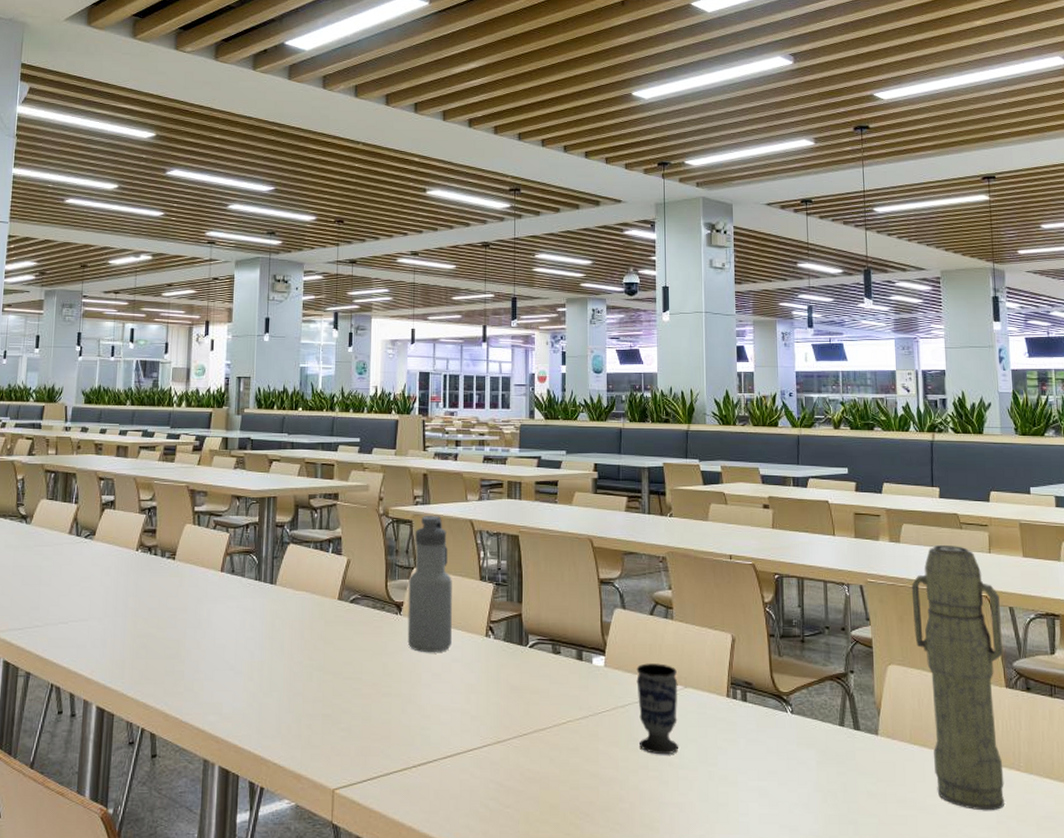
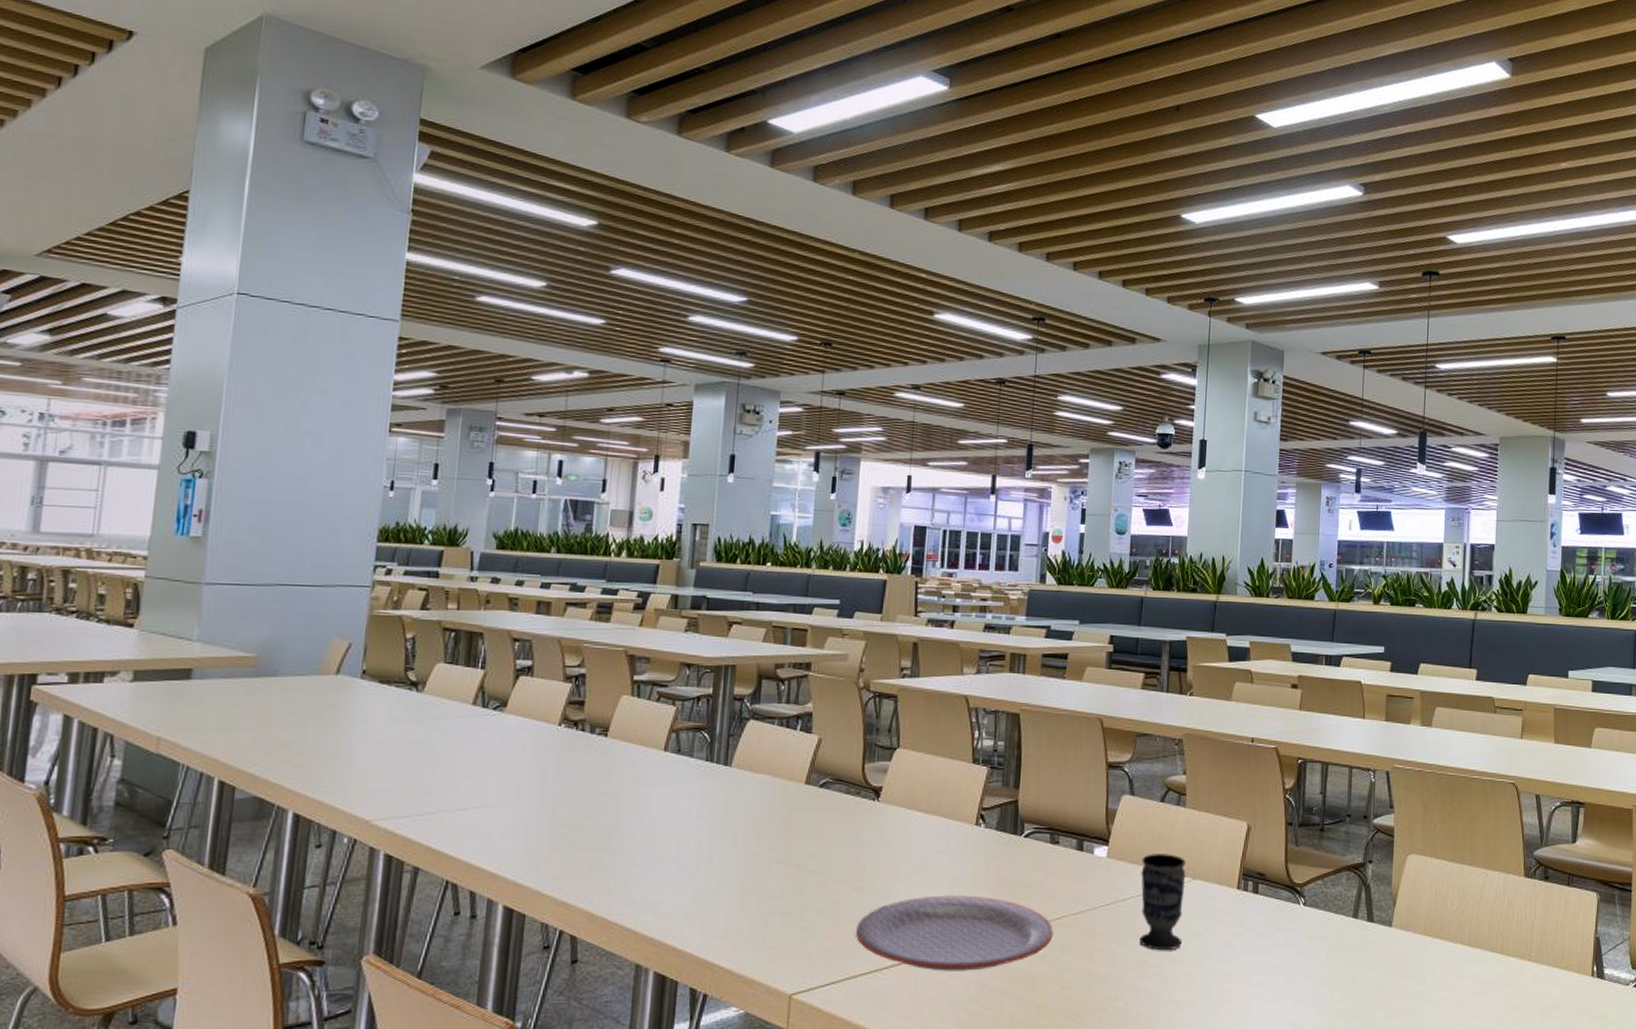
plate: none [386,700,561,771] -> present [855,895,1054,971]
water bottle: present [407,516,452,652] -> none [885,690,941,842]
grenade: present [911,544,1004,811] -> none [1438,729,1527,1002]

